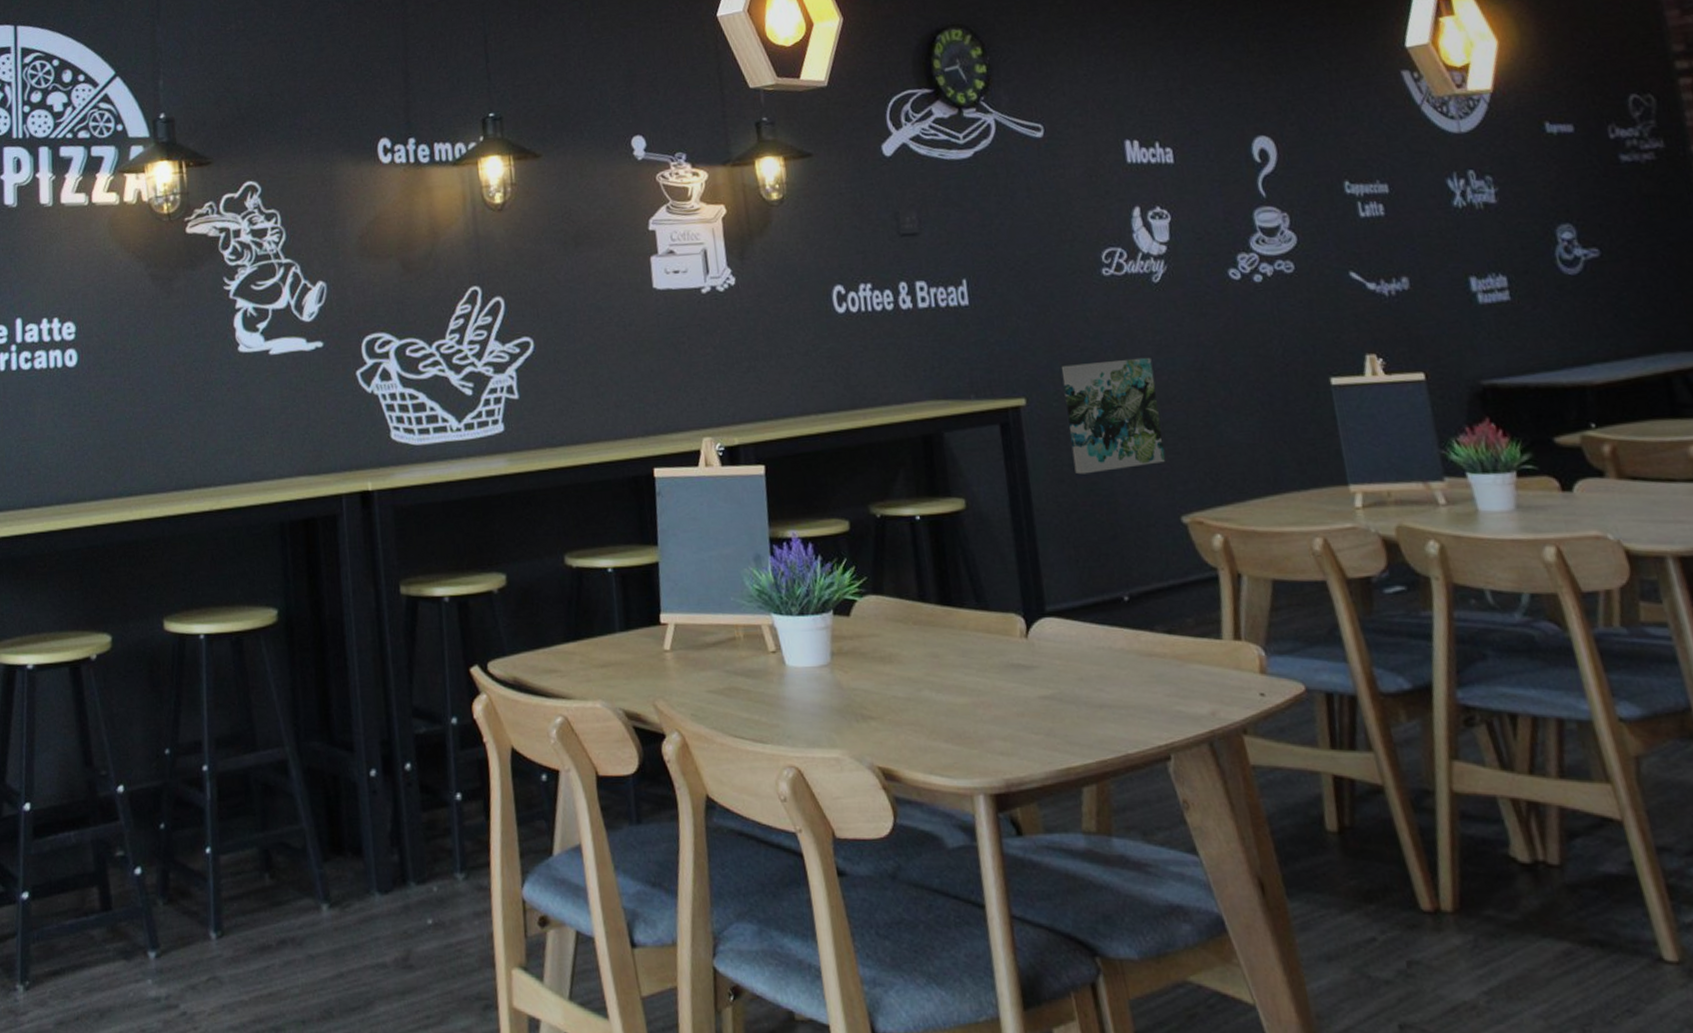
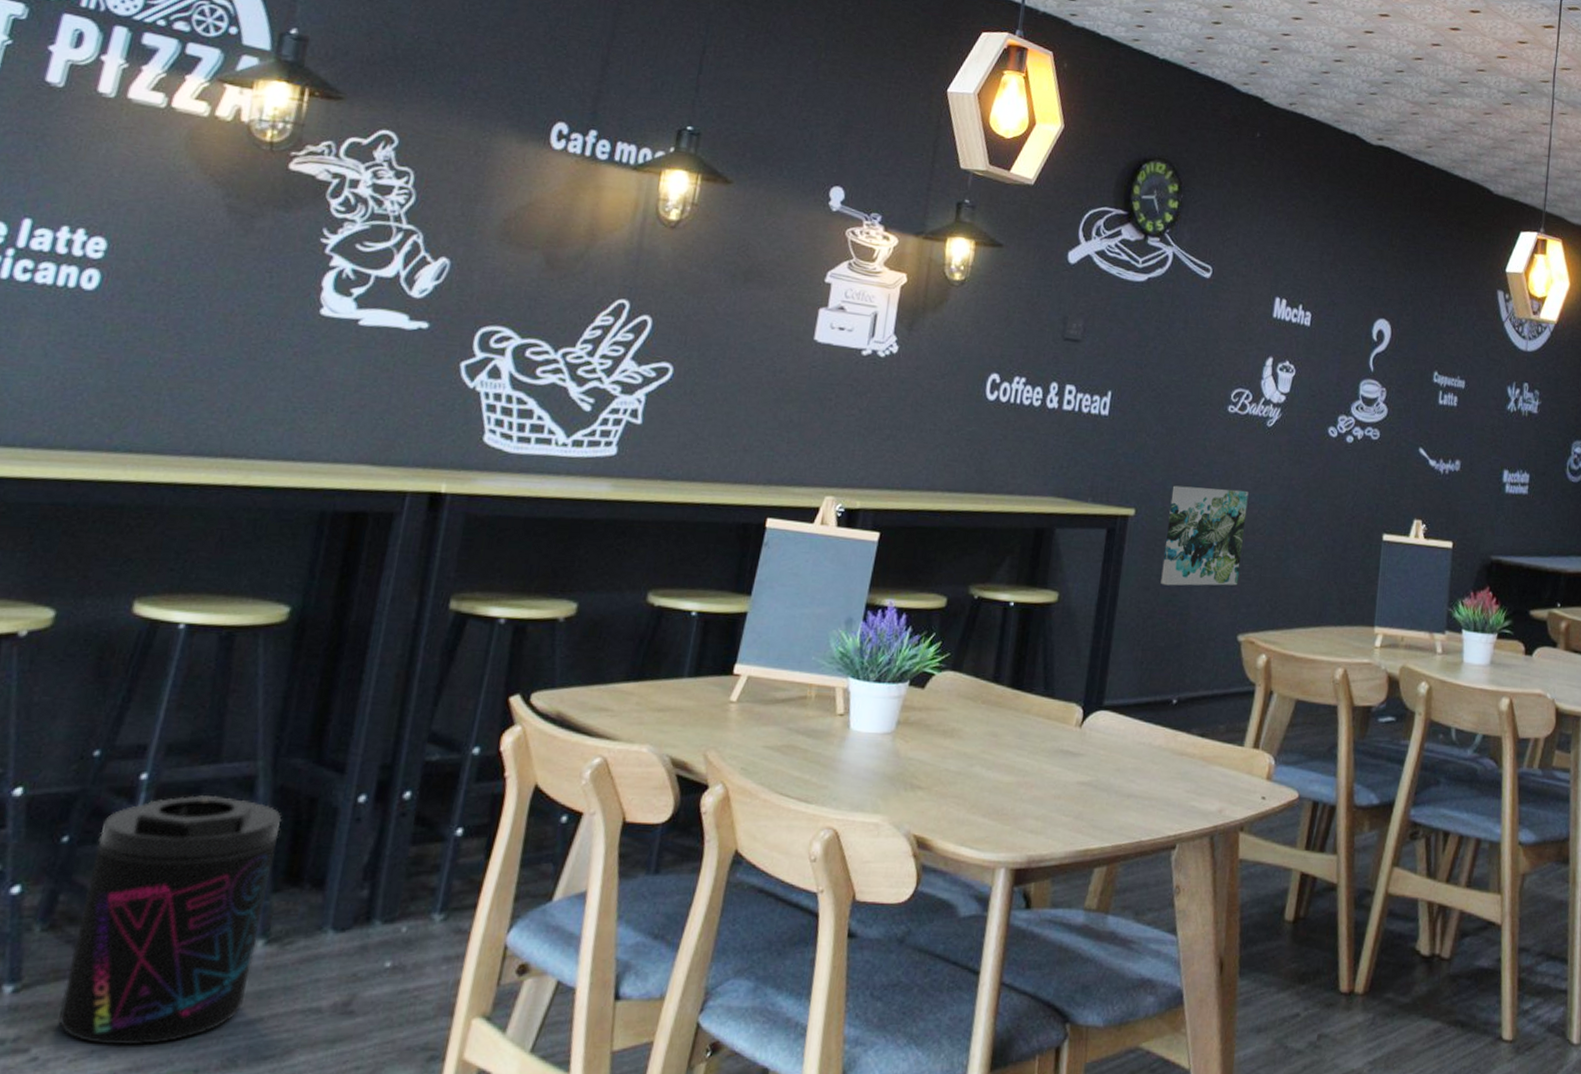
supplement container: none [185,780,324,1001] -> present [58,795,282,1046]

